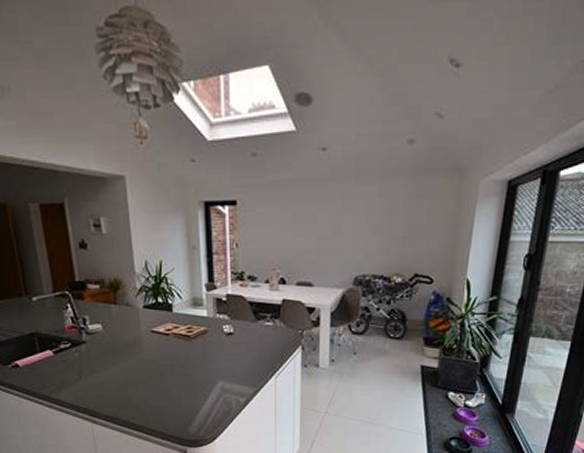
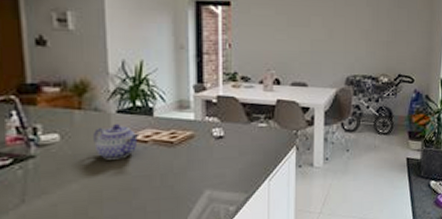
teapot: none [127,317,162,348] -> present [94,123,140,160]

